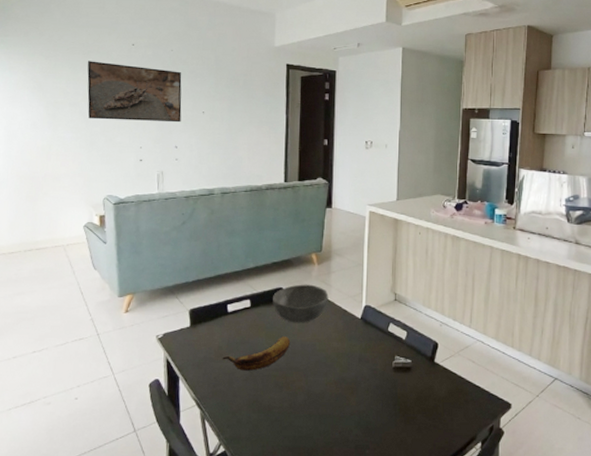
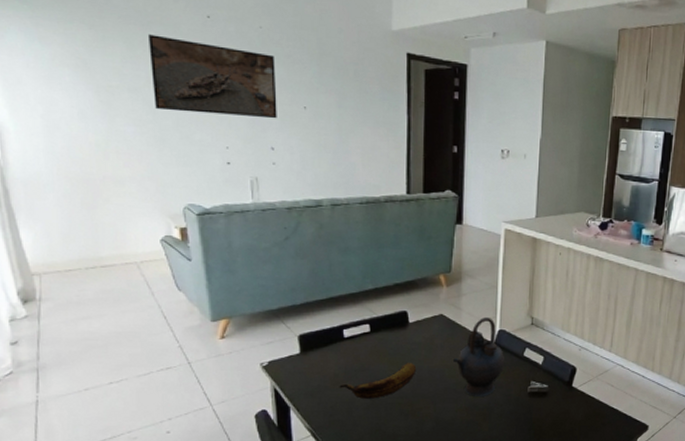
bowl: present [273,284,329,323] -> none [396,307,459,349]
teapot: none [324,292,371,370] -> present [454,316,505,396]

